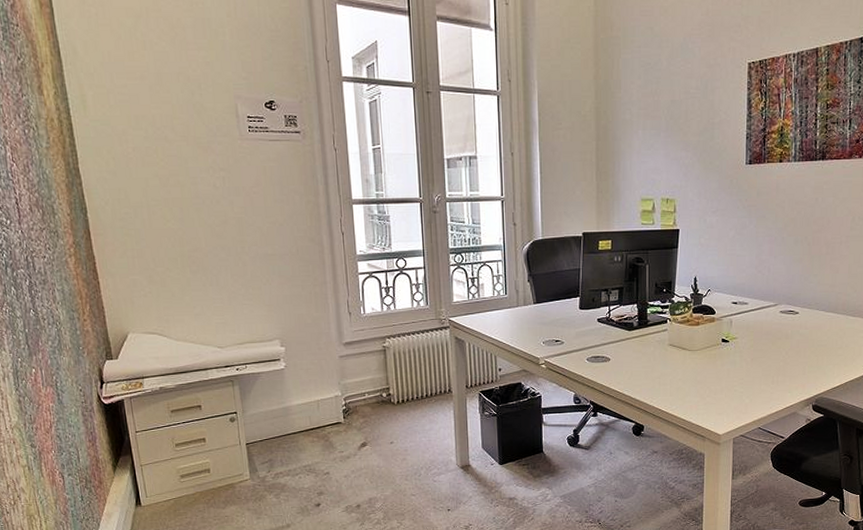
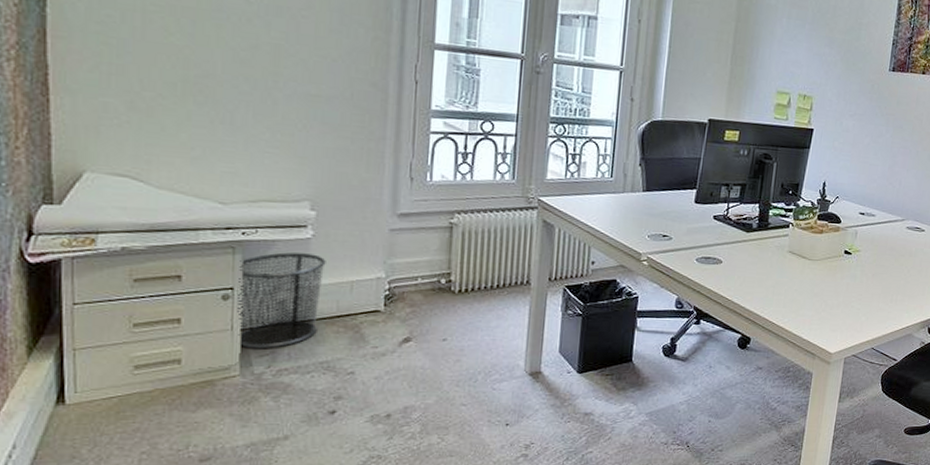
waste bin: none [238,381,298,457] -> present [237,252,326,348]

